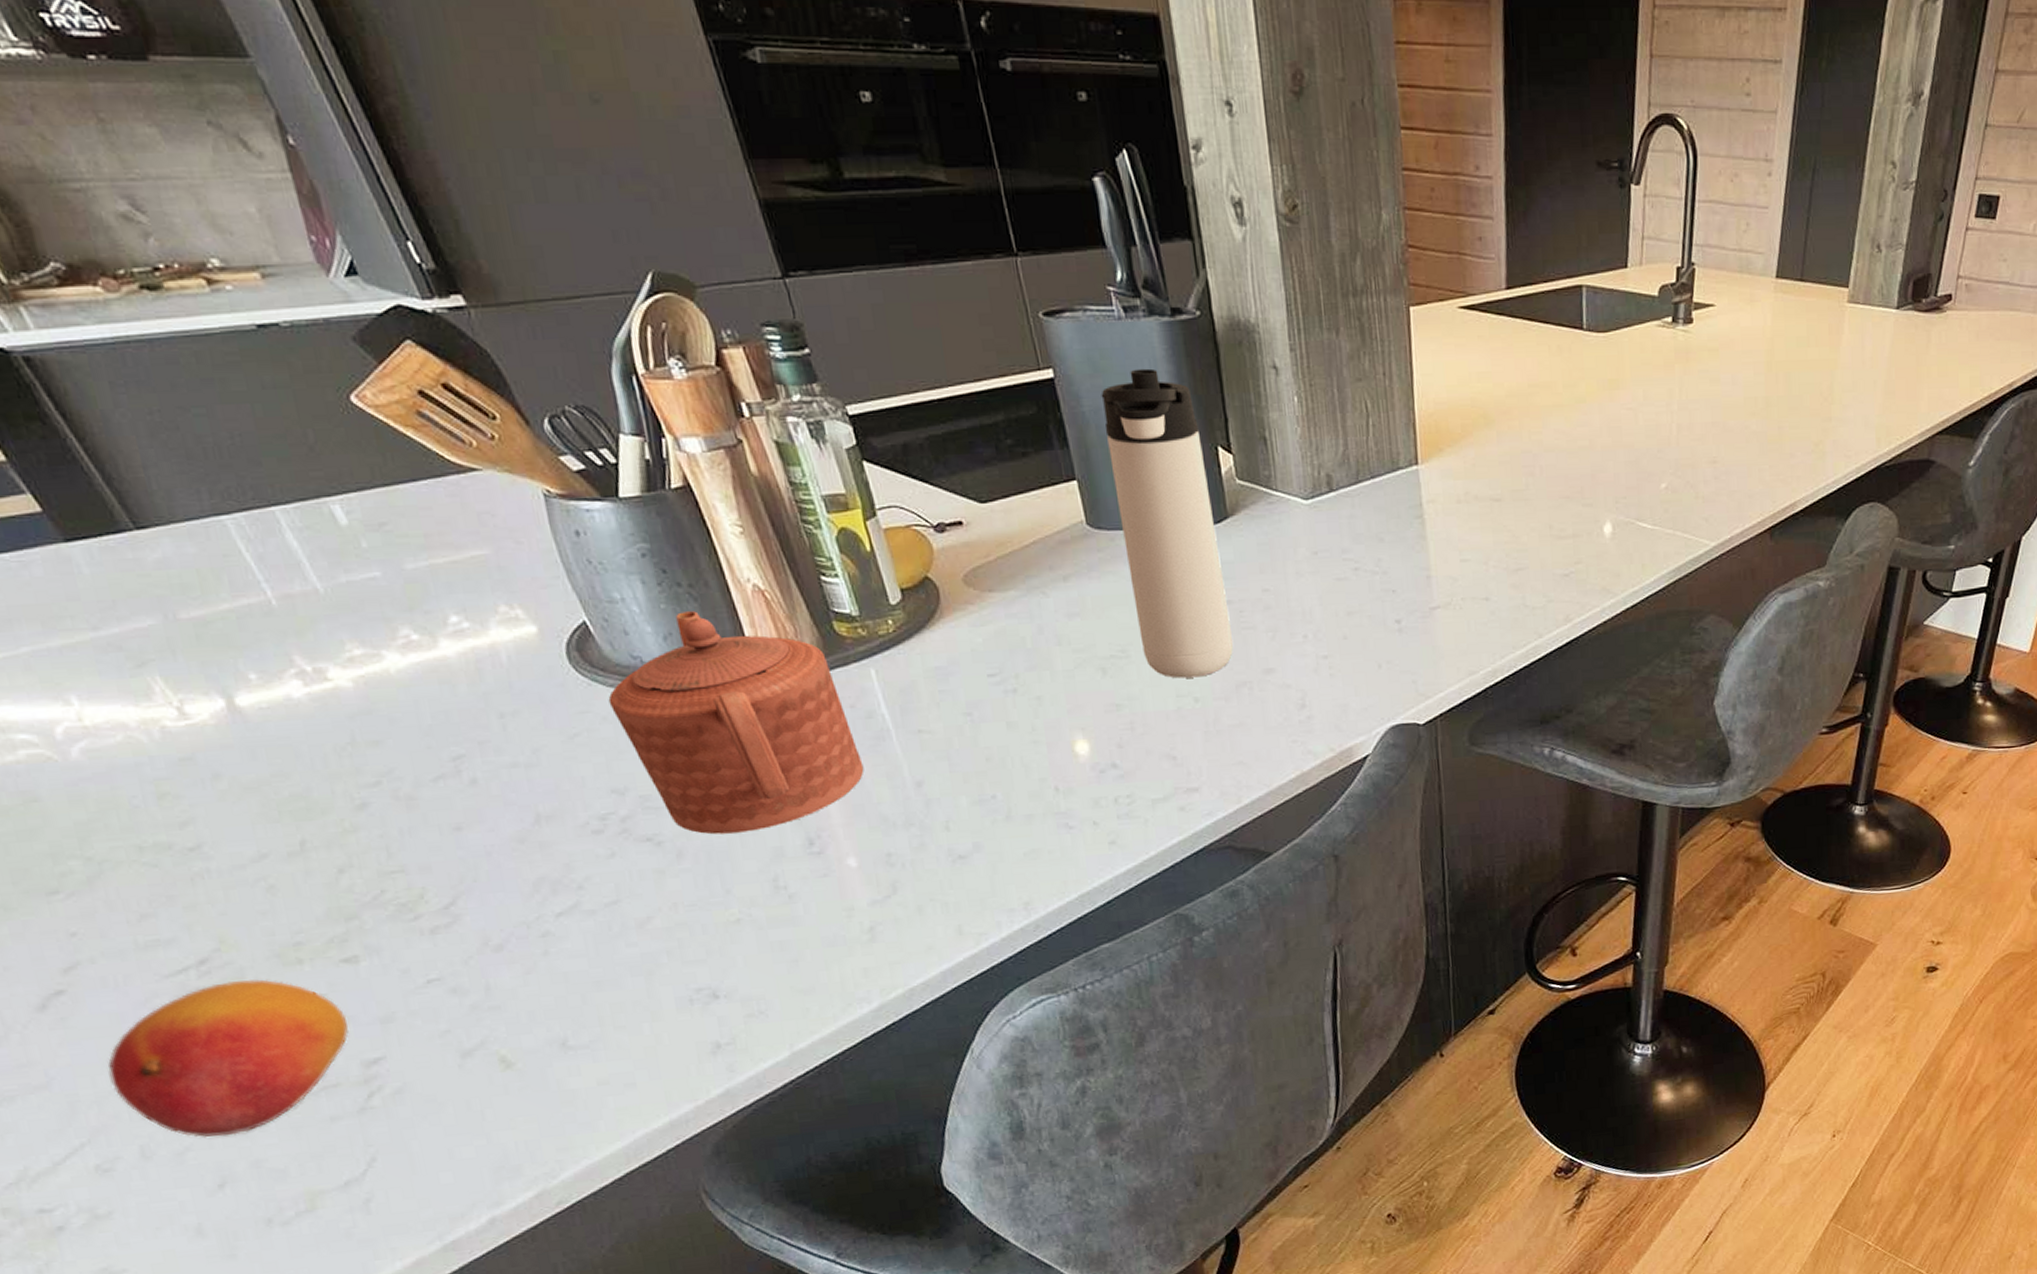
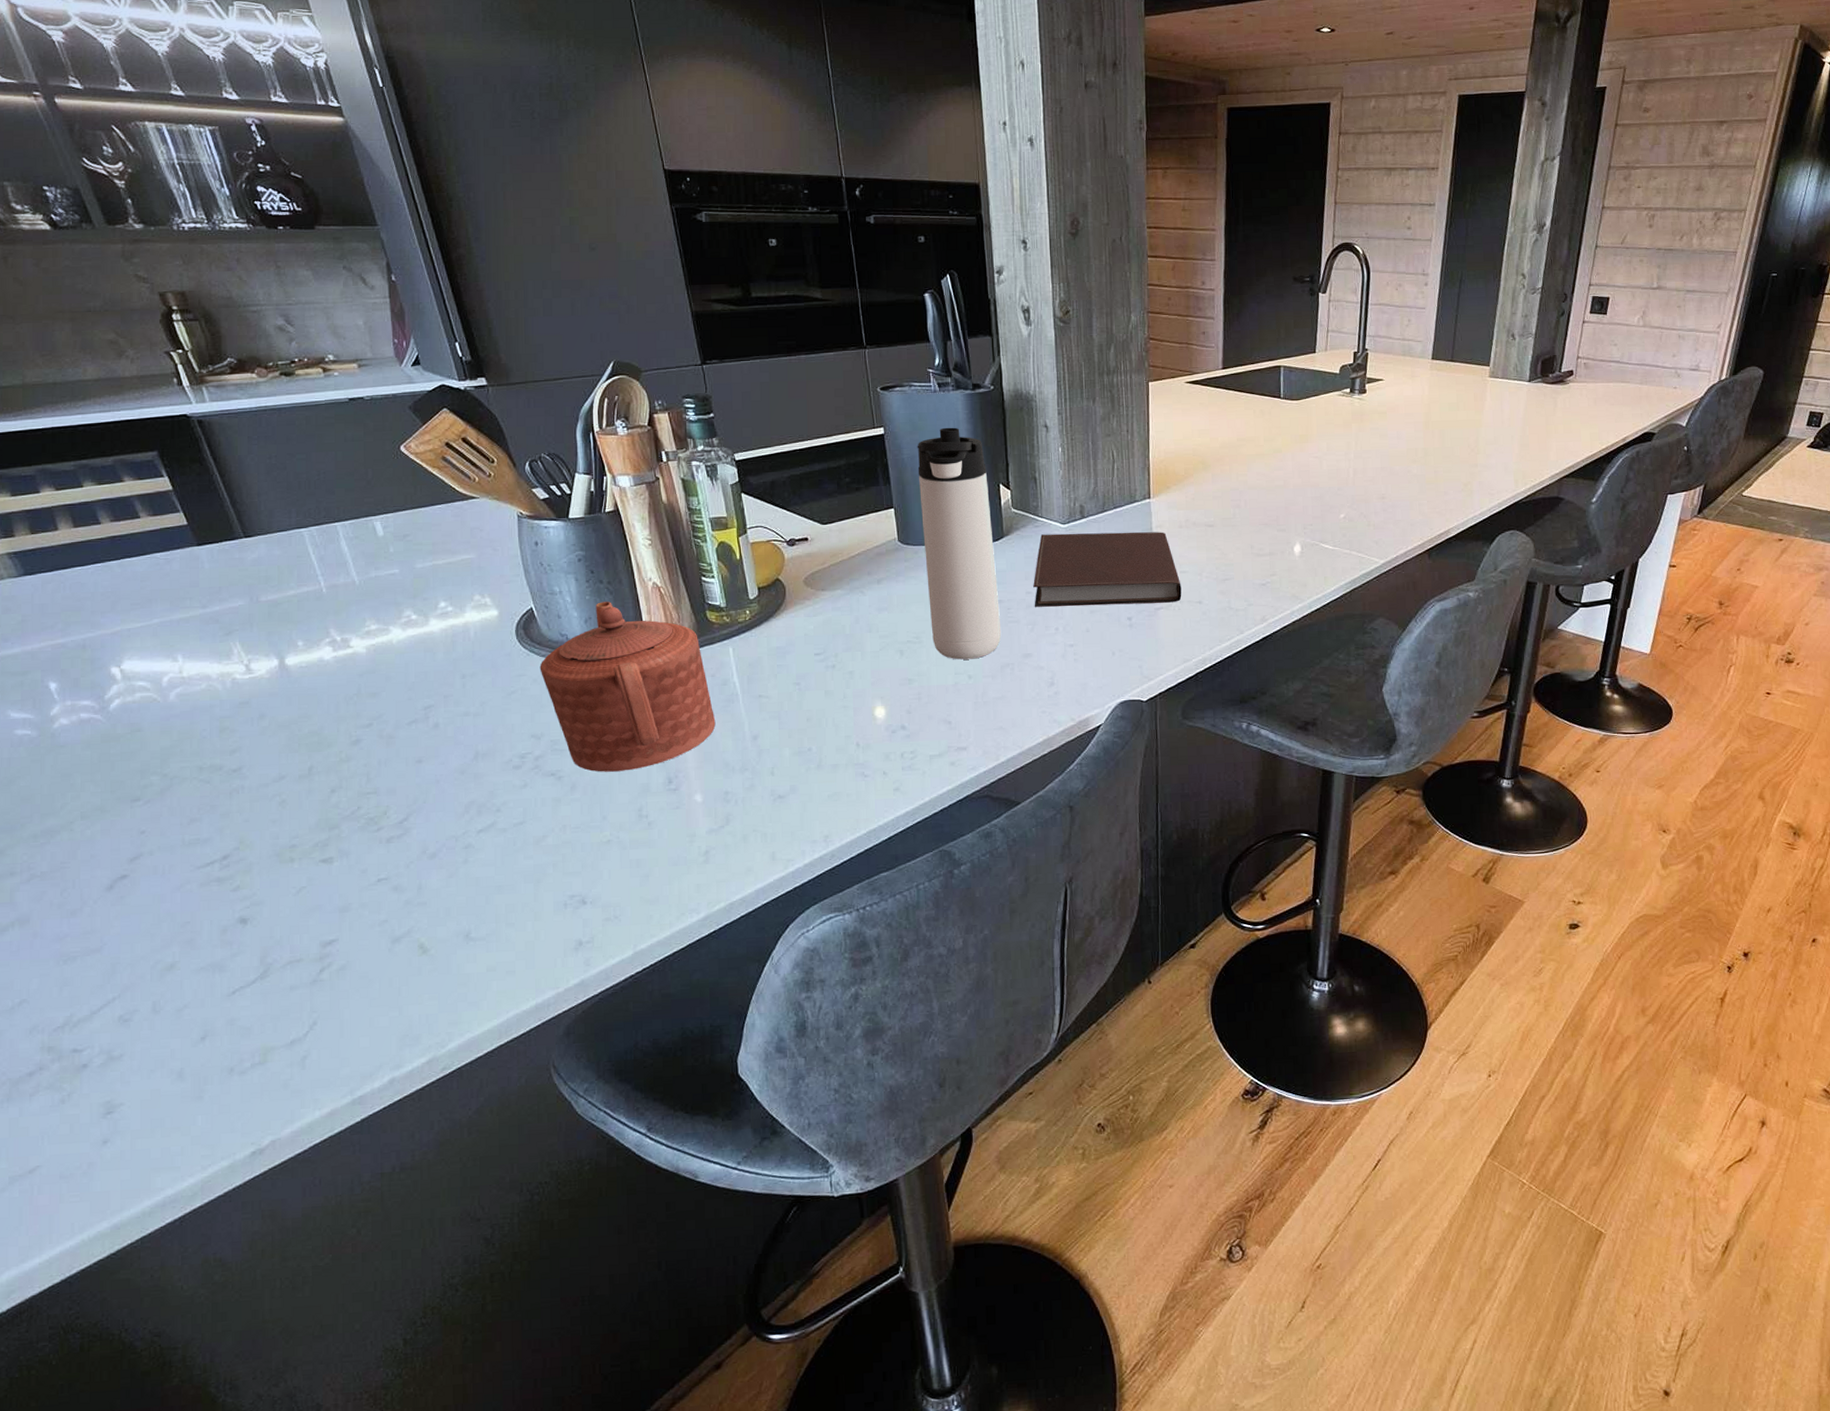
fruit: present [108,979,349,1138] -> none [144,873,317,998]
notebook: none [1271,508,1464,609] -> present [1033,531,1182,607]

